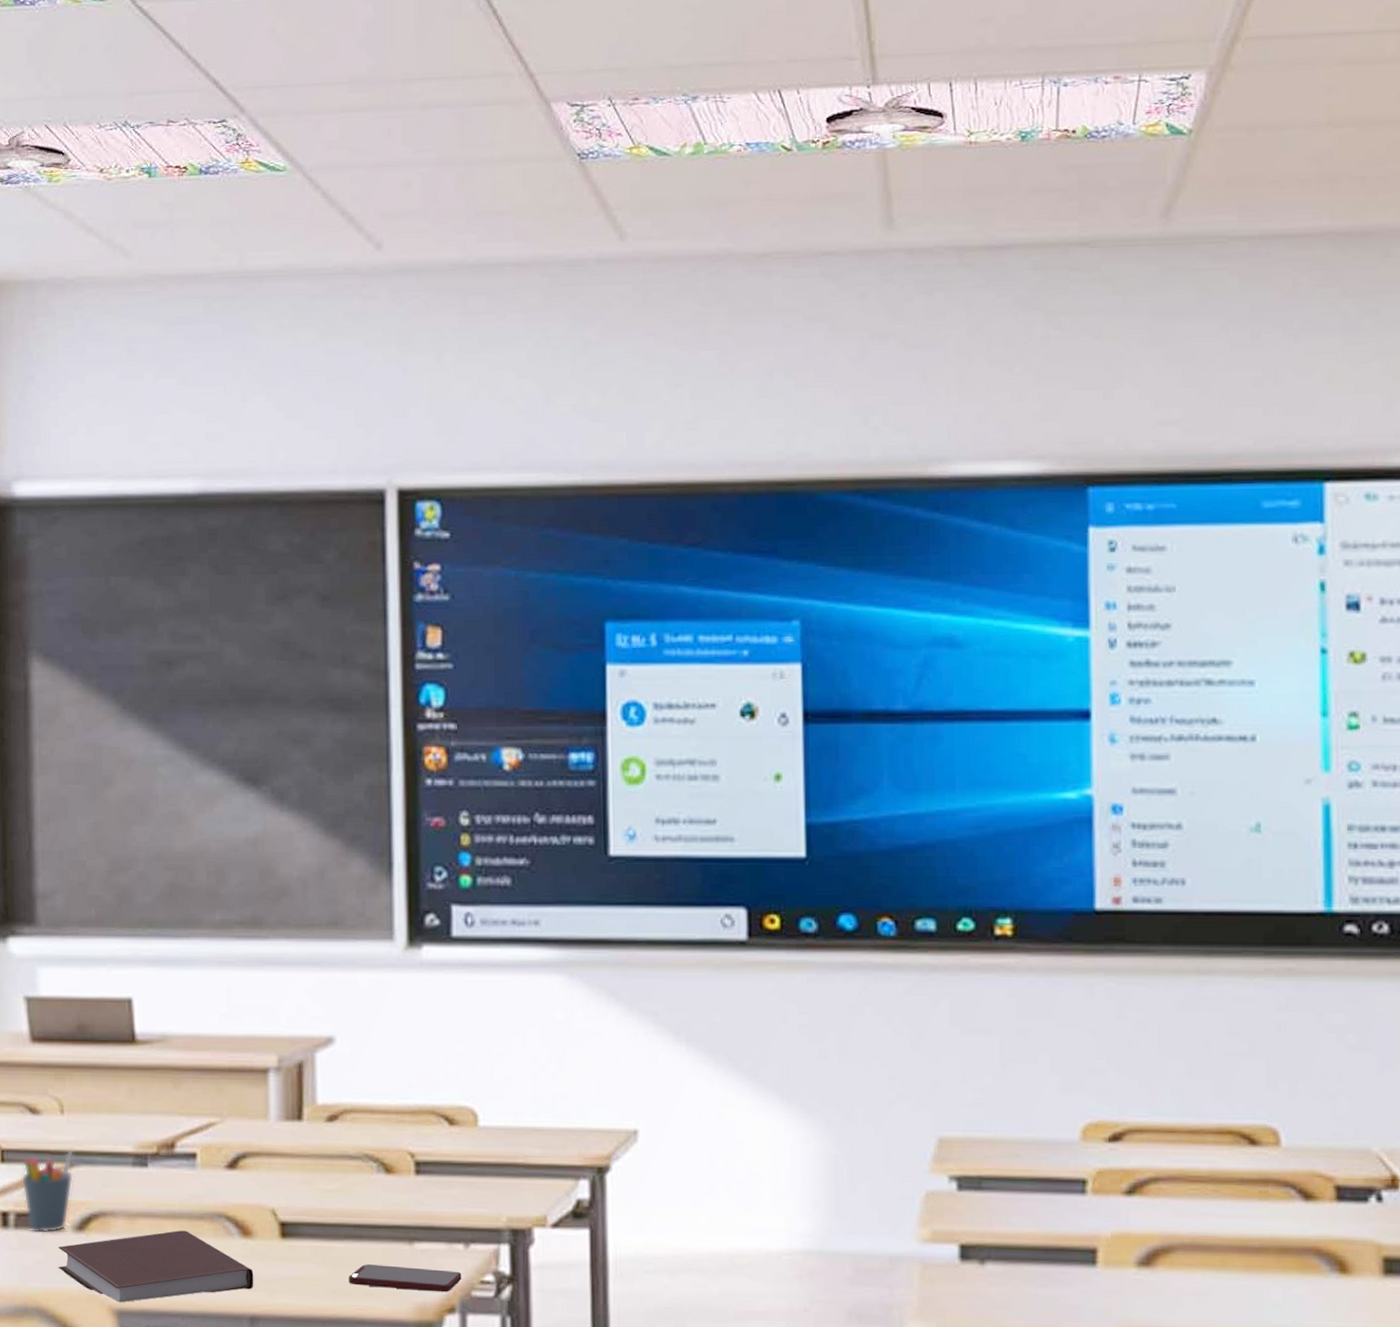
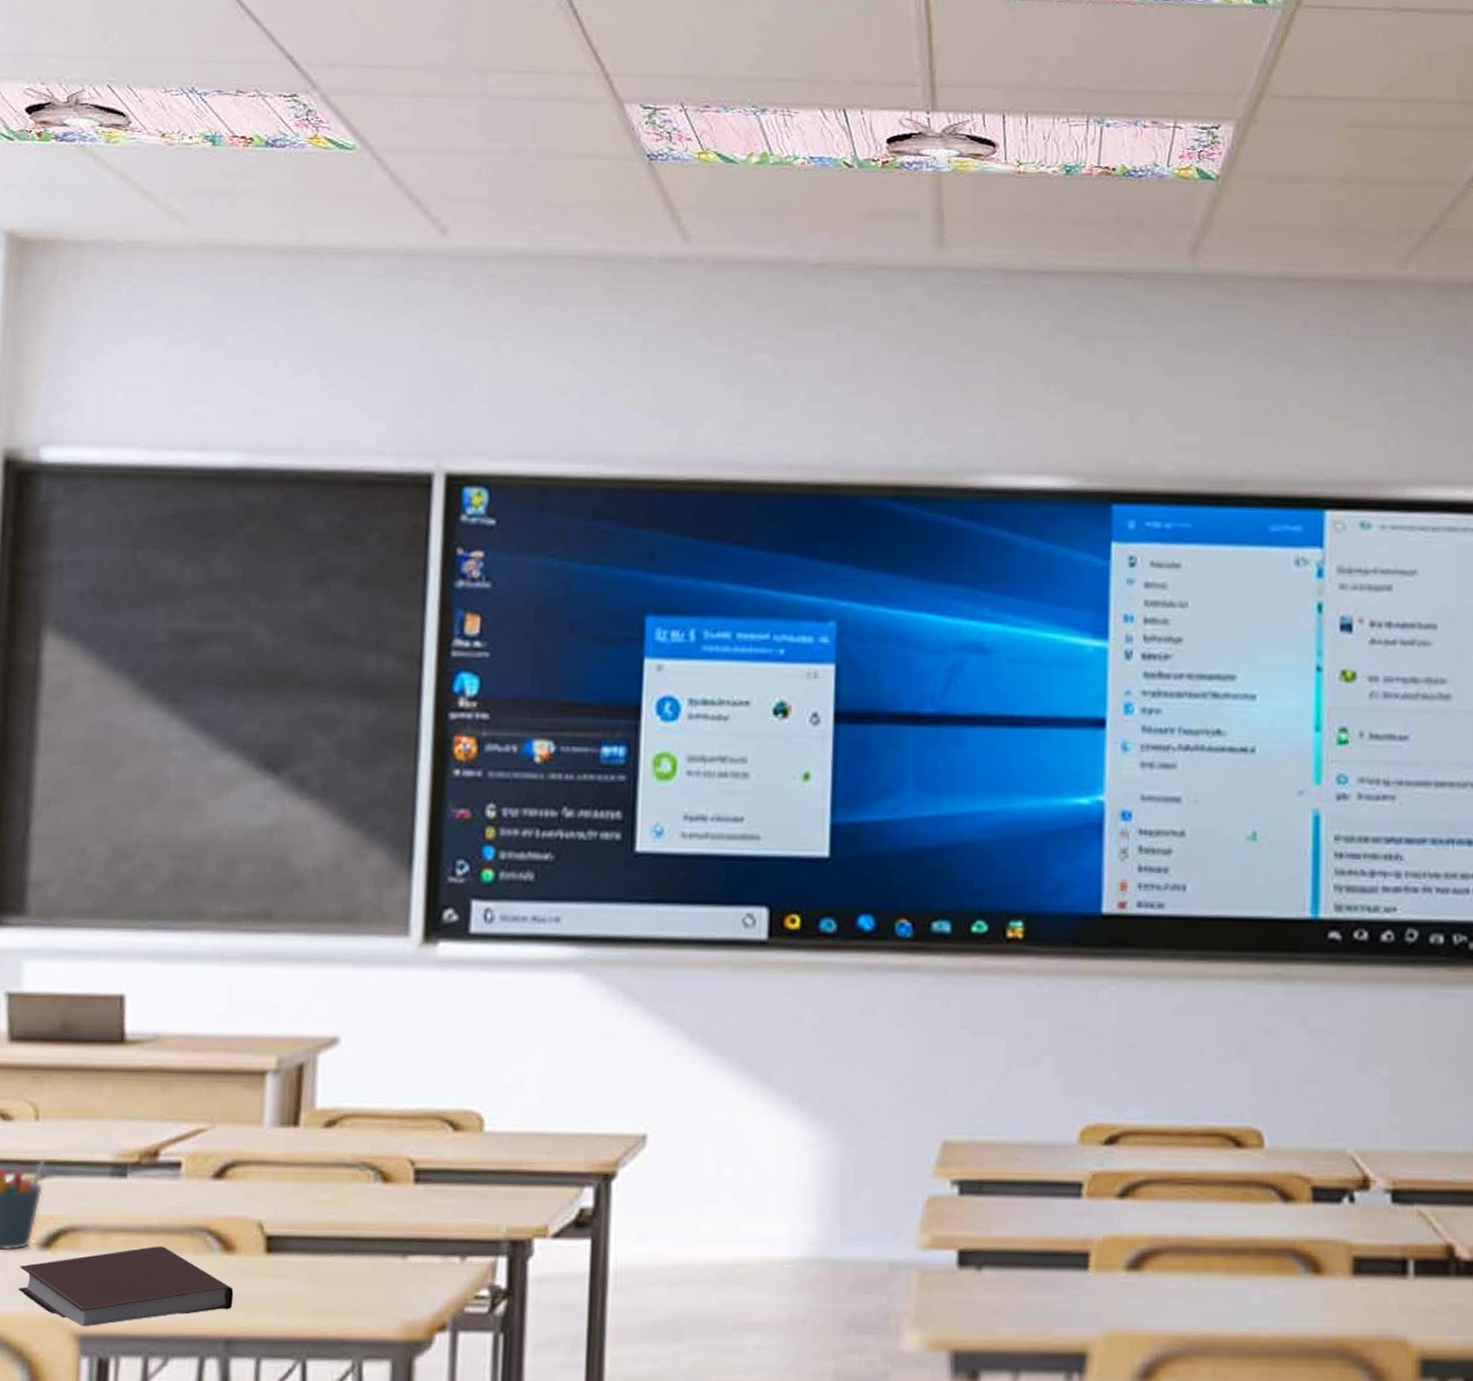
smartphone: present [349,1264,462,1293] -> none [335,1280,456,1309]

